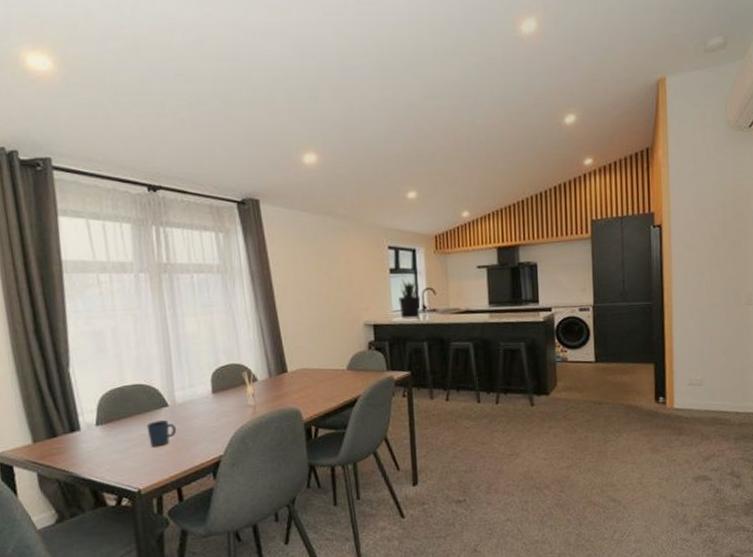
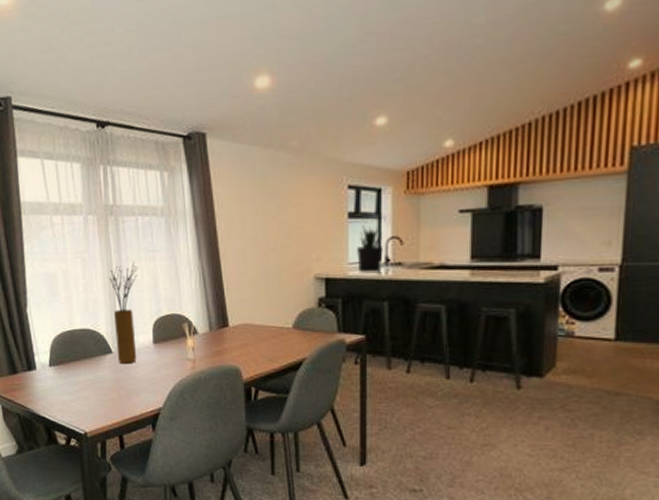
mug: present [146,420,177,447] -> none [92,367,120,393]
vase: none [164,316,196,417] -> present [109,262,138,365]

